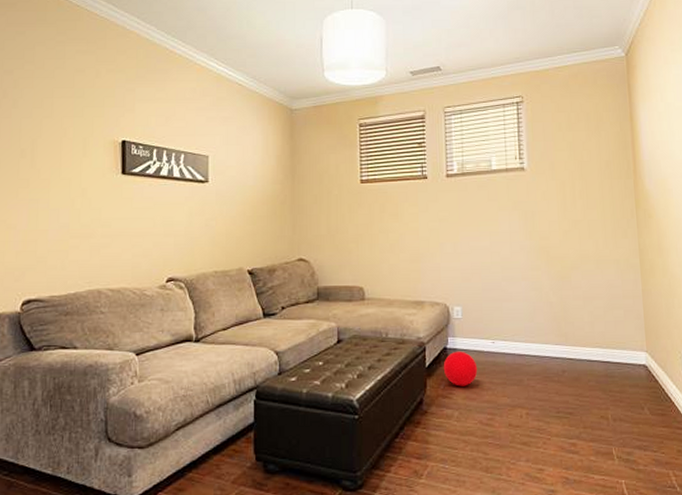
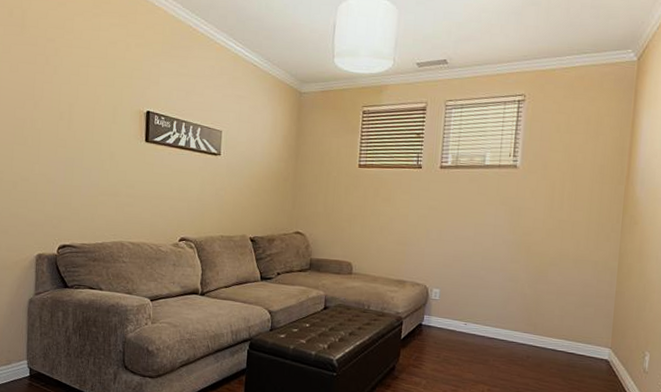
ball: present [443,351,478,387] -> none [416,328,448,360]

